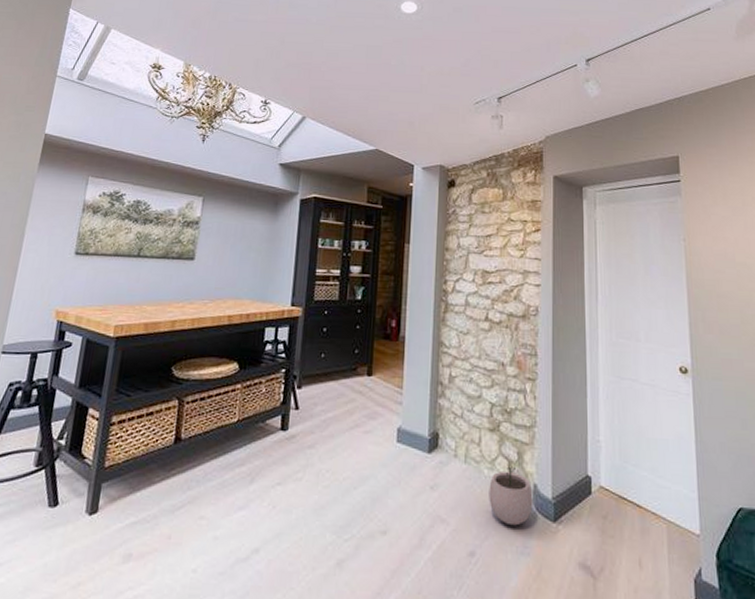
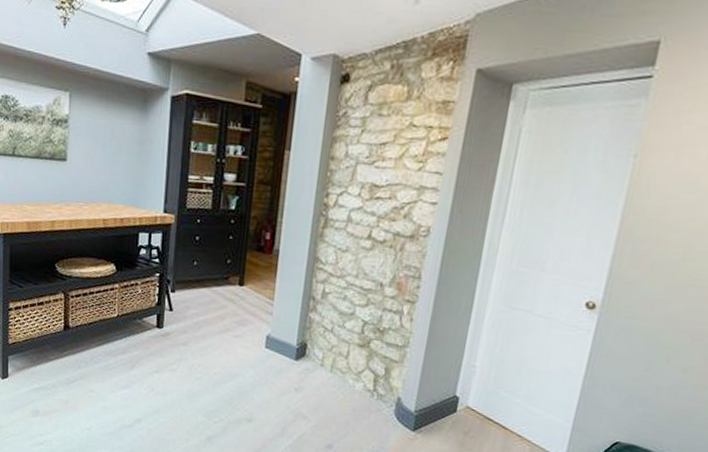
plant pot: present [489,461,533,526] -> none [350,375,396,430]

